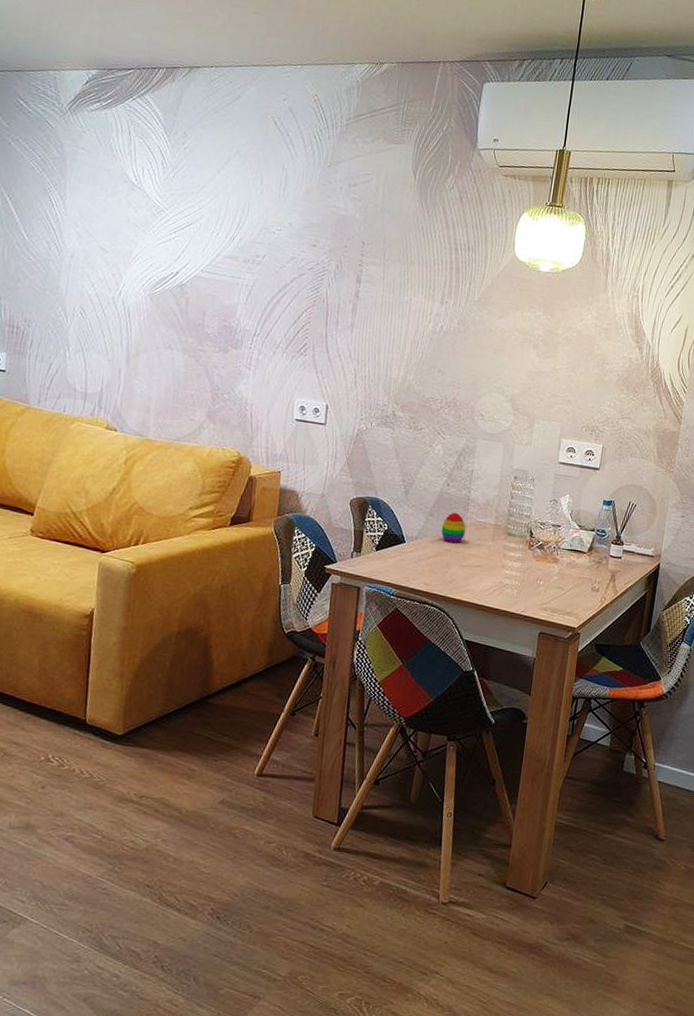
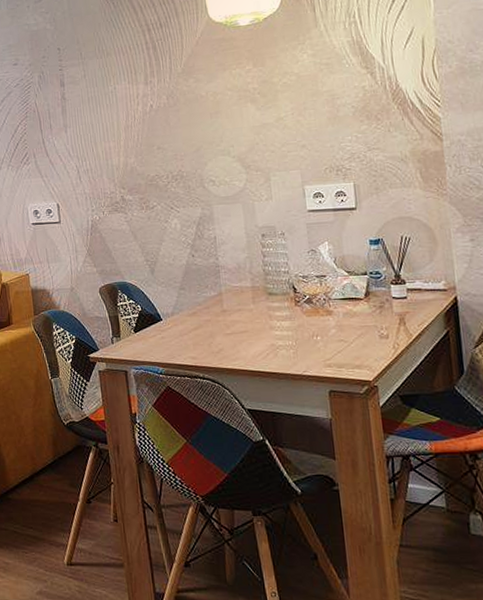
decorative egg: present [441,512,466,543] -> none [196,281,222,312]

